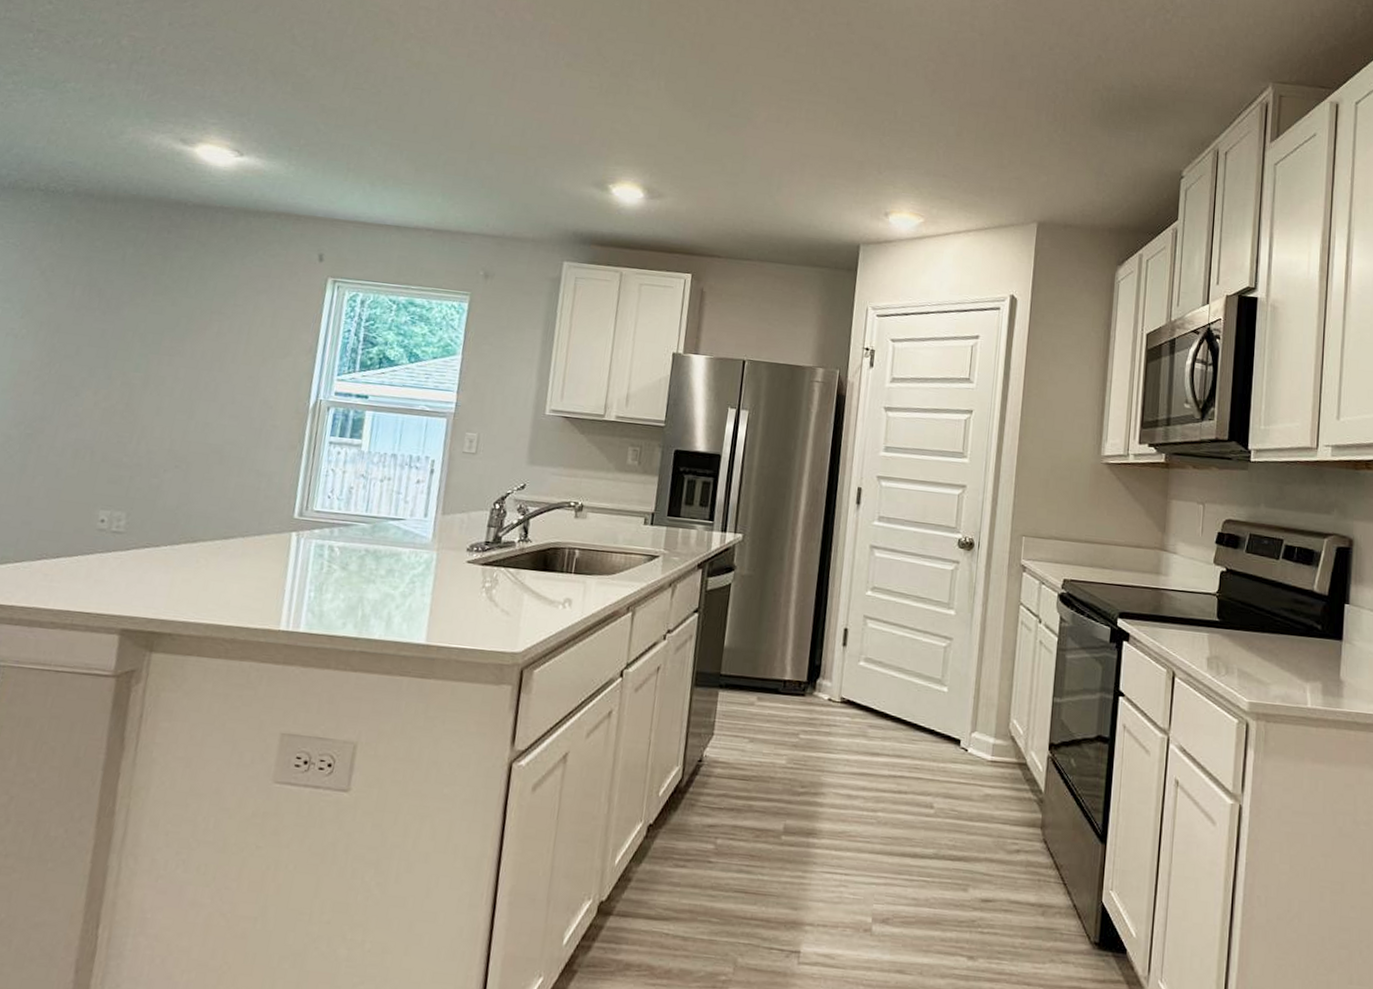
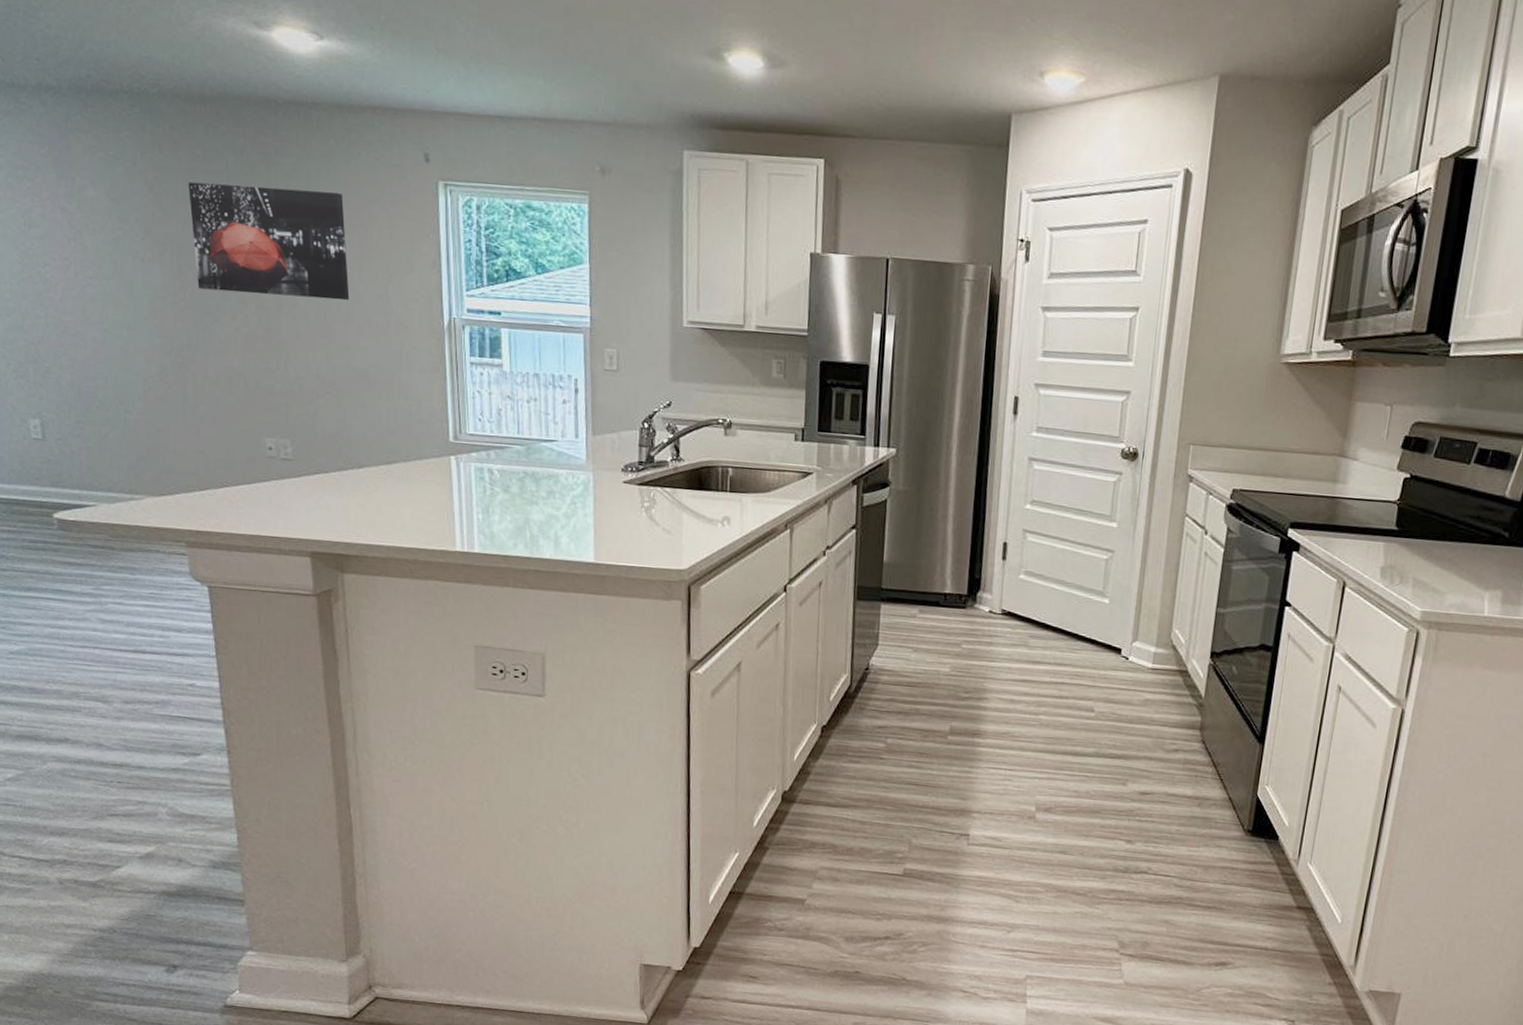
wall art: none [66,268,233,381] -> present [188,182,350,301]

